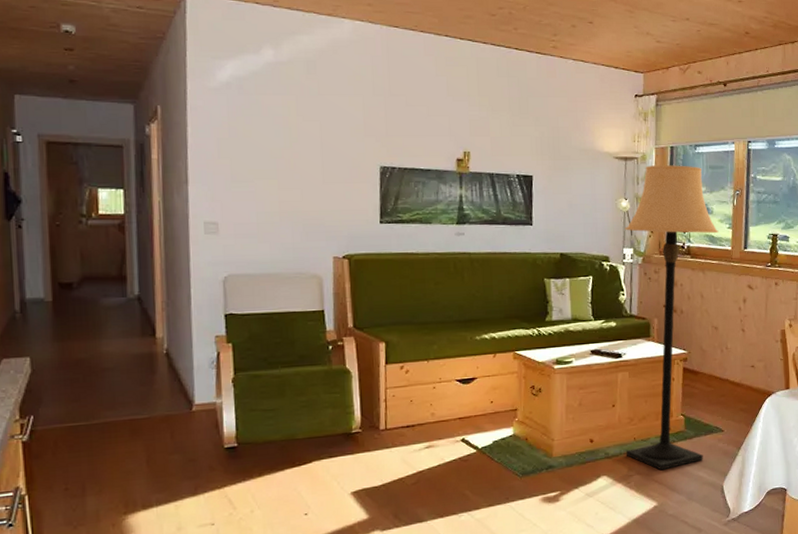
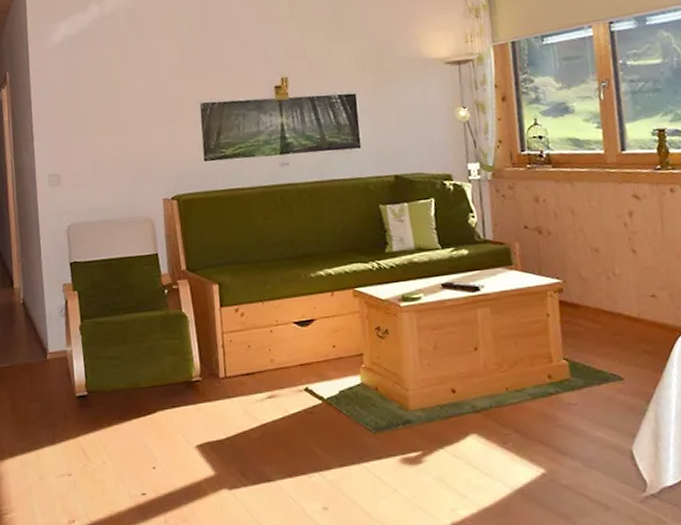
lamp: present [625,165,719,471] -> none [466,60,601,429]

